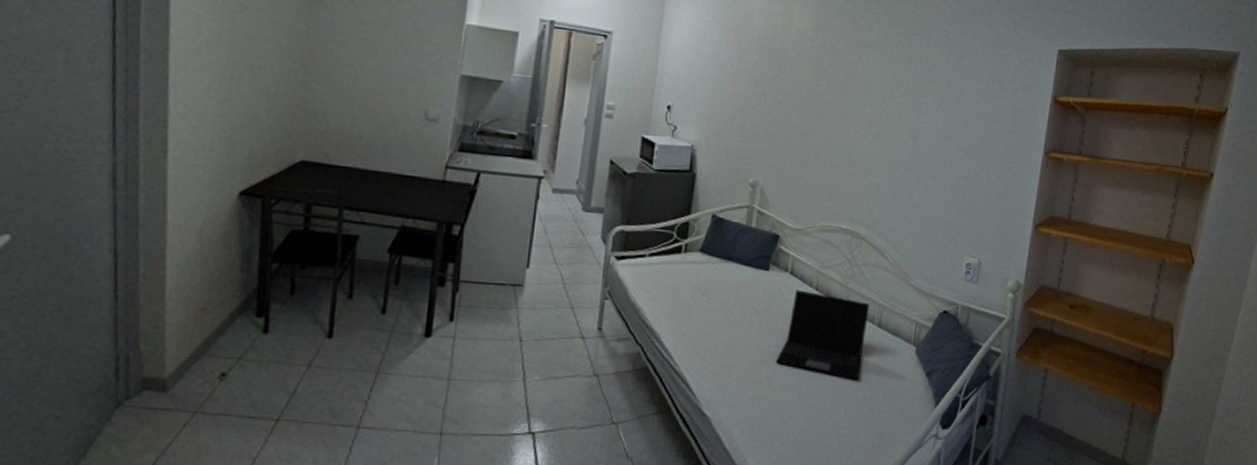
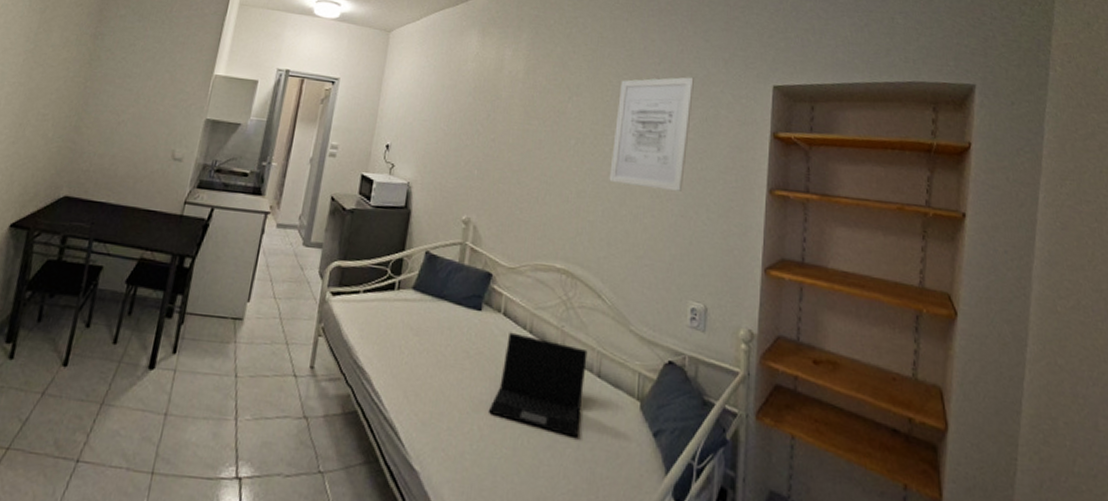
wall art: none [896,38,984,154] -> present [609,77,694,191]

